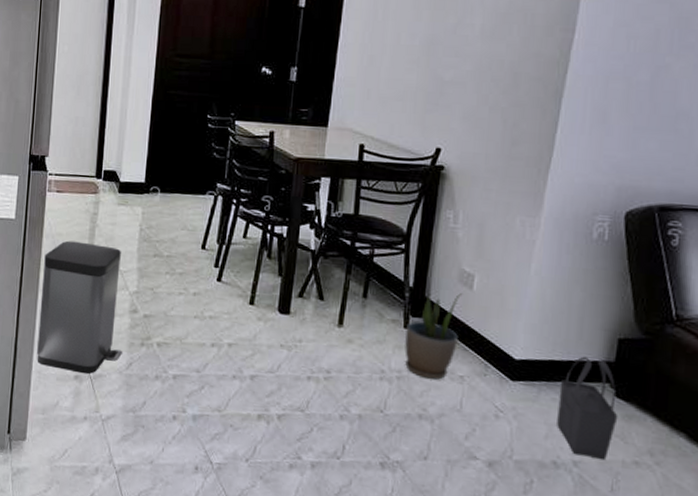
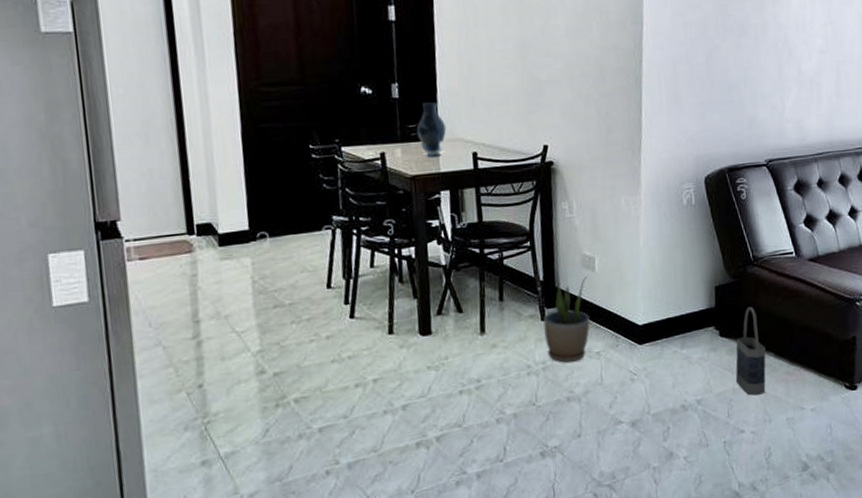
pedal bin: present [37,240,122,374] -> none [137,308,255,462]
vase: none [307,89,338,143] -> present [416,102,447,157]
shopping bag: present [557,356,618,461] -> none [677,307,725,395]
bag: none [628,373,675,479] -> present [735,307,766,396]

